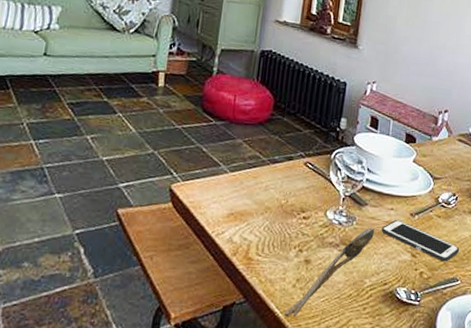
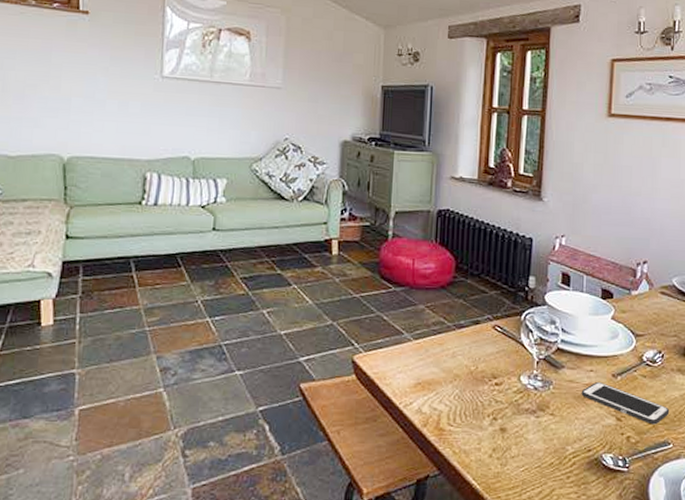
spoon: present [284,228,374,318] -> none [481,392,573,489]

